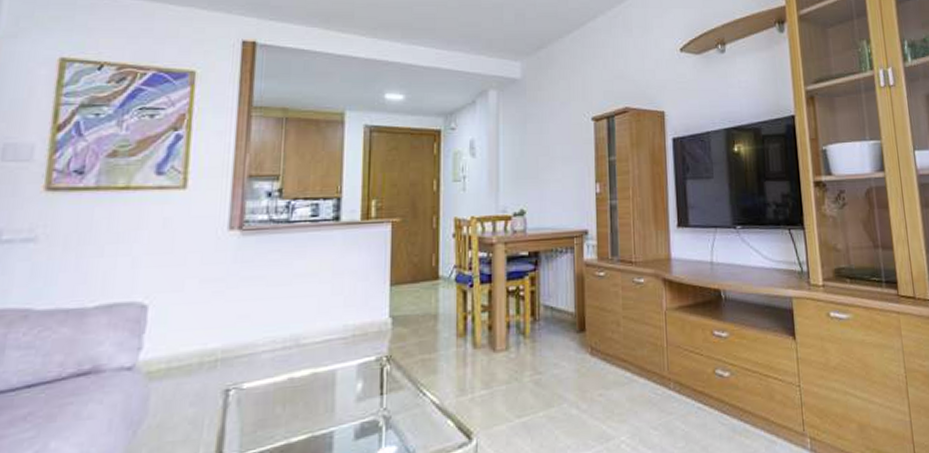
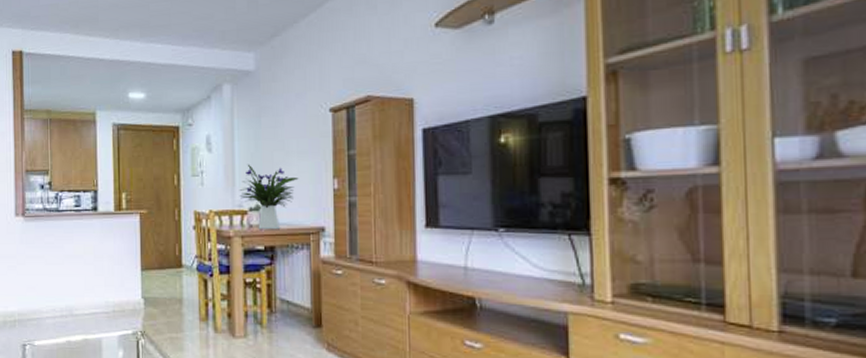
flower arrangement: none [503,169,563,234] -> present [239,164,299,229]

